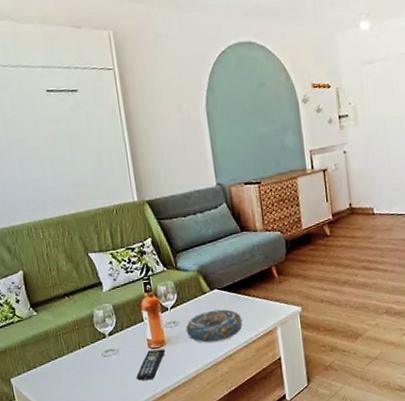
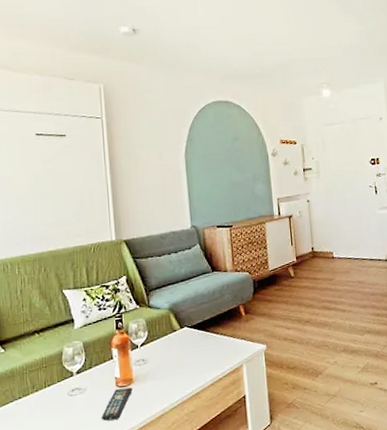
decorative bowl: present [185,309,243,343] -> none [154,346,210,381]

